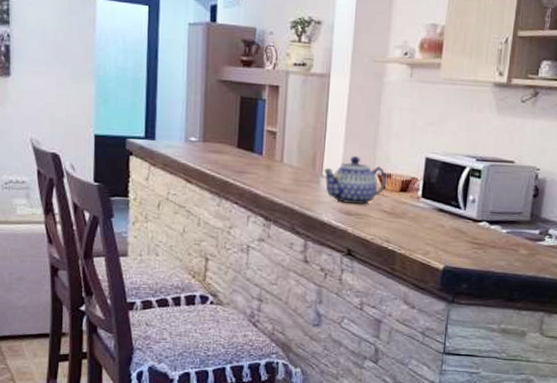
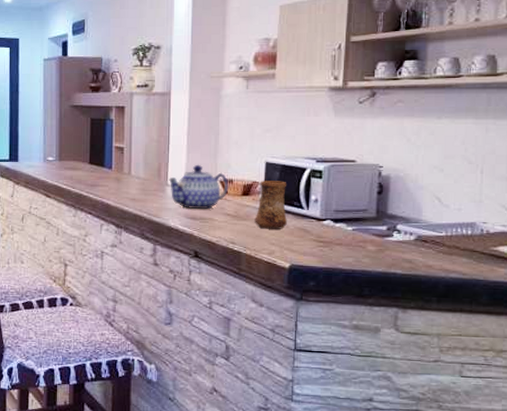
cup: none [411,177,446,229] -> present [255,181,287,229]

